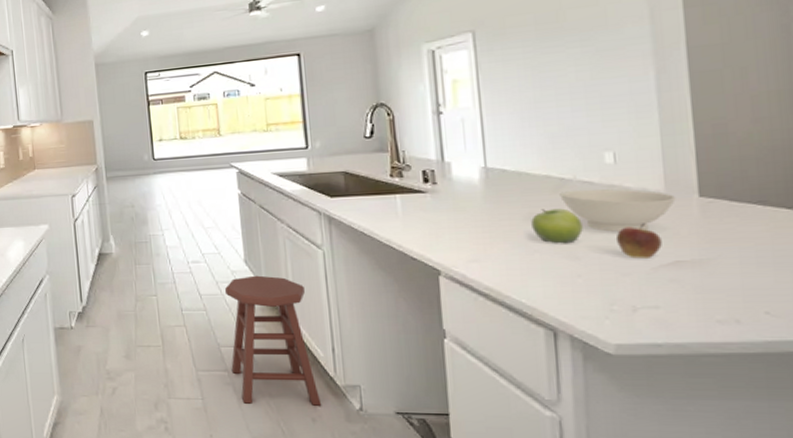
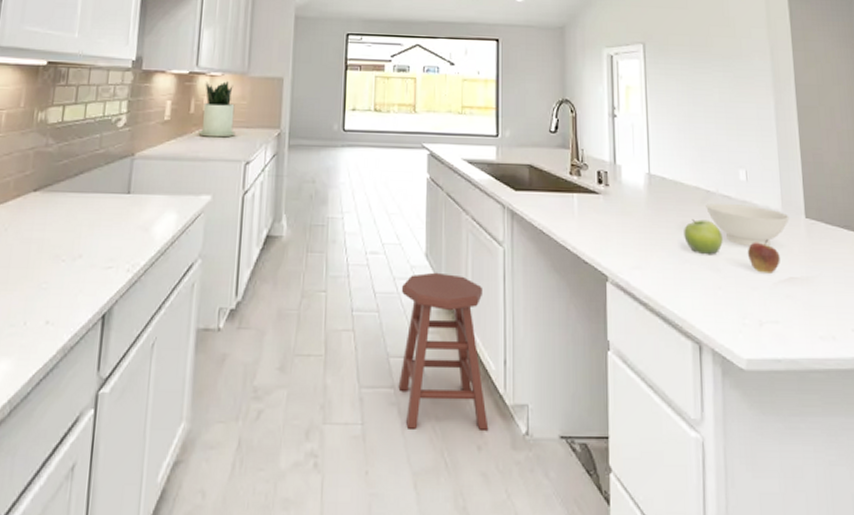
planter: none [27,130,60,178] -> present [198,81,236,138]

